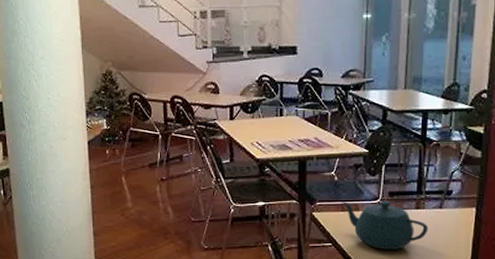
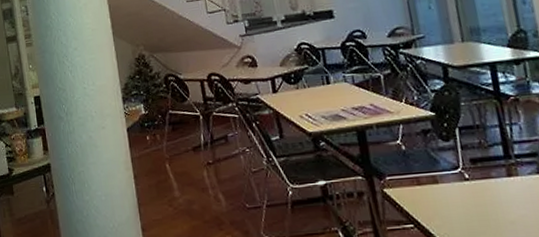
teapot: present [341,200,428,249] -> none [414,169,530,229]

